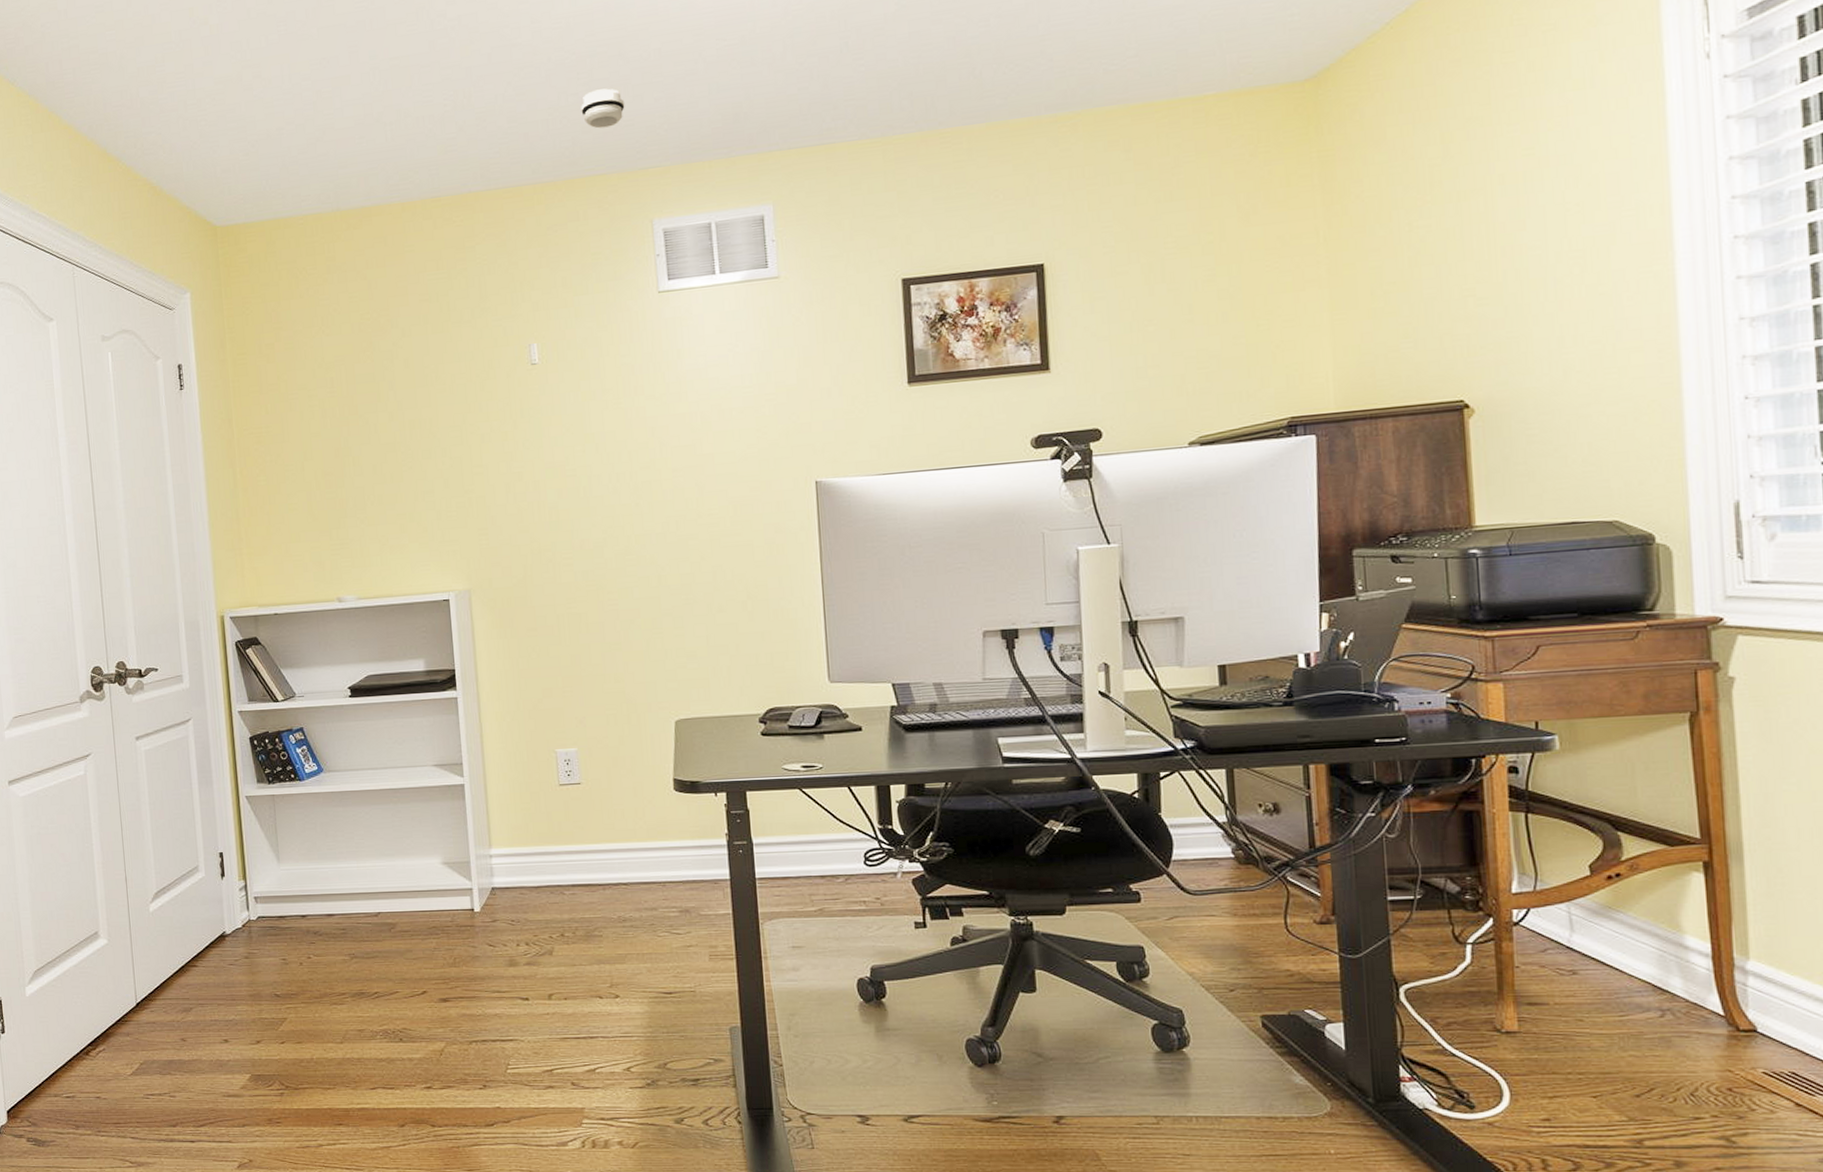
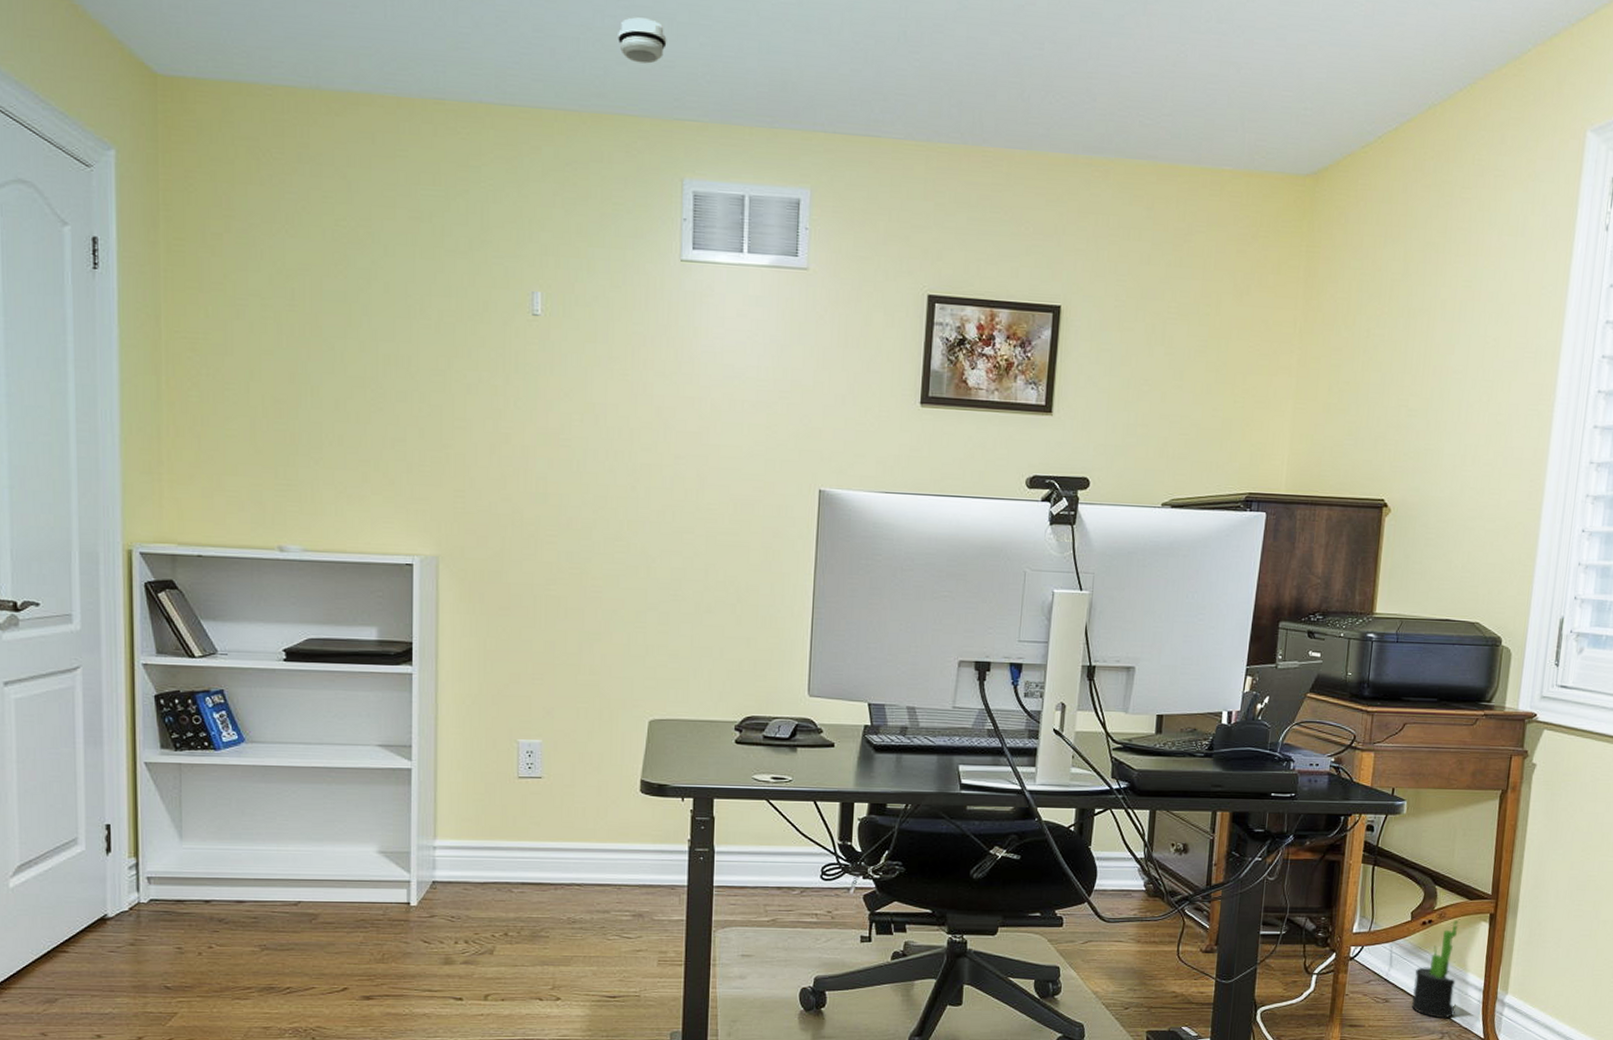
decorative plant: none [1607,871,1677,993] -> present [1411,920,1459,1019]

